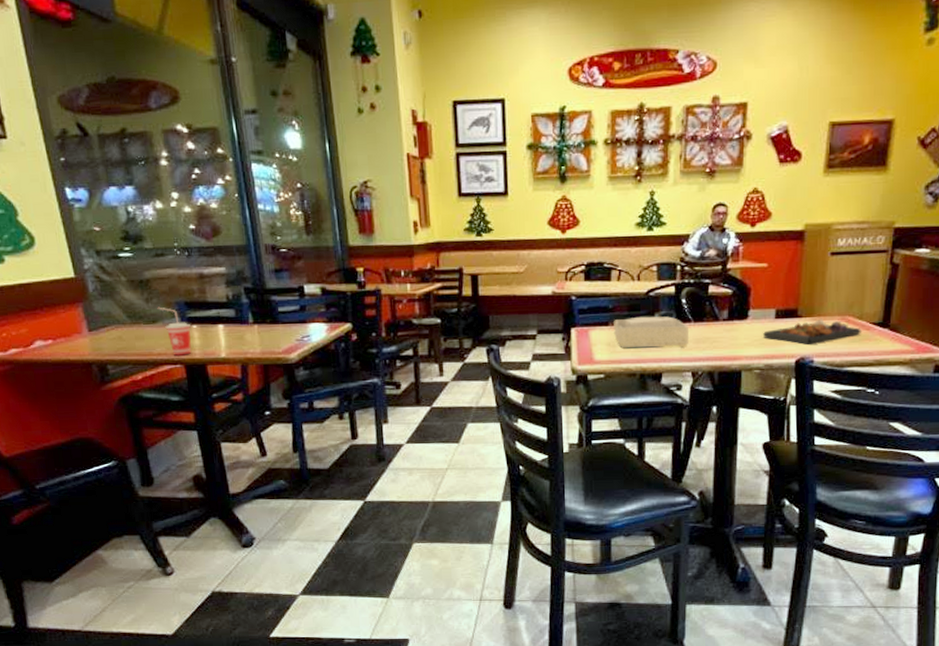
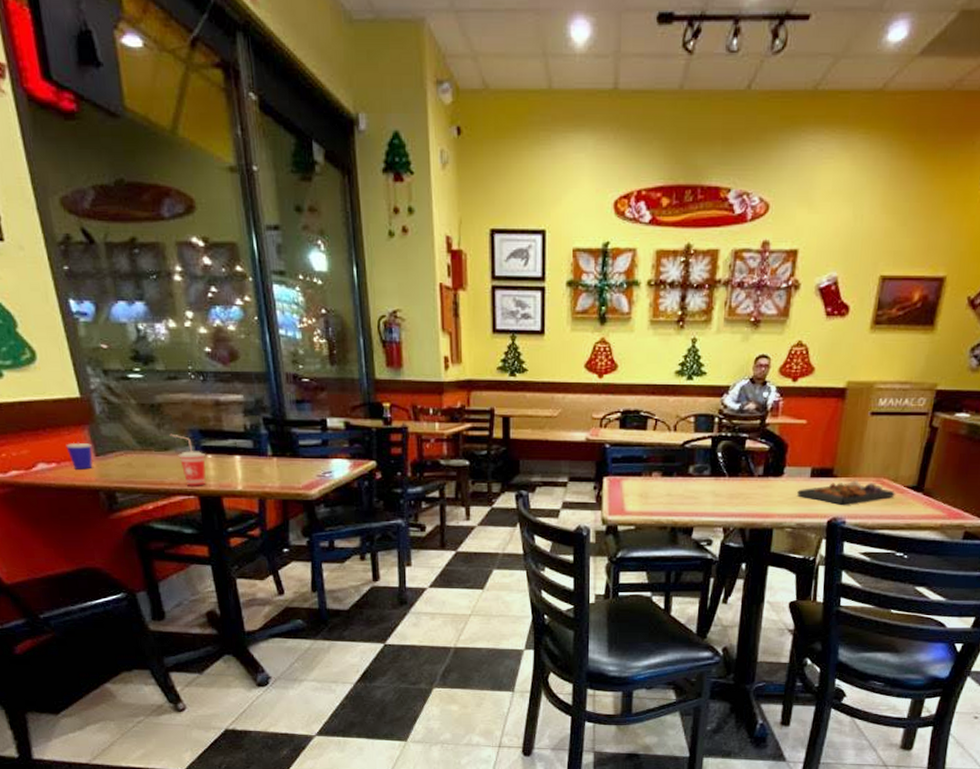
beverage cup: none [61,313,86,345] -> present [66,435,93,470]
napkin holder: present [614,316,688,348] -> none [647,468,723,501]

